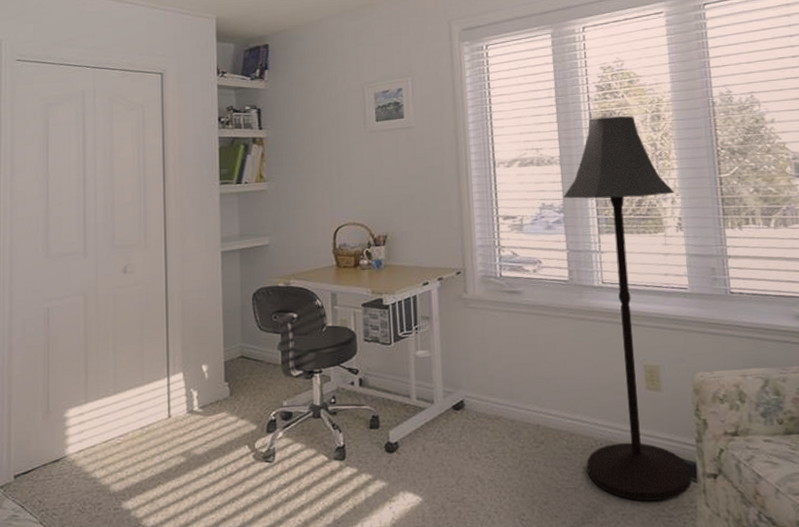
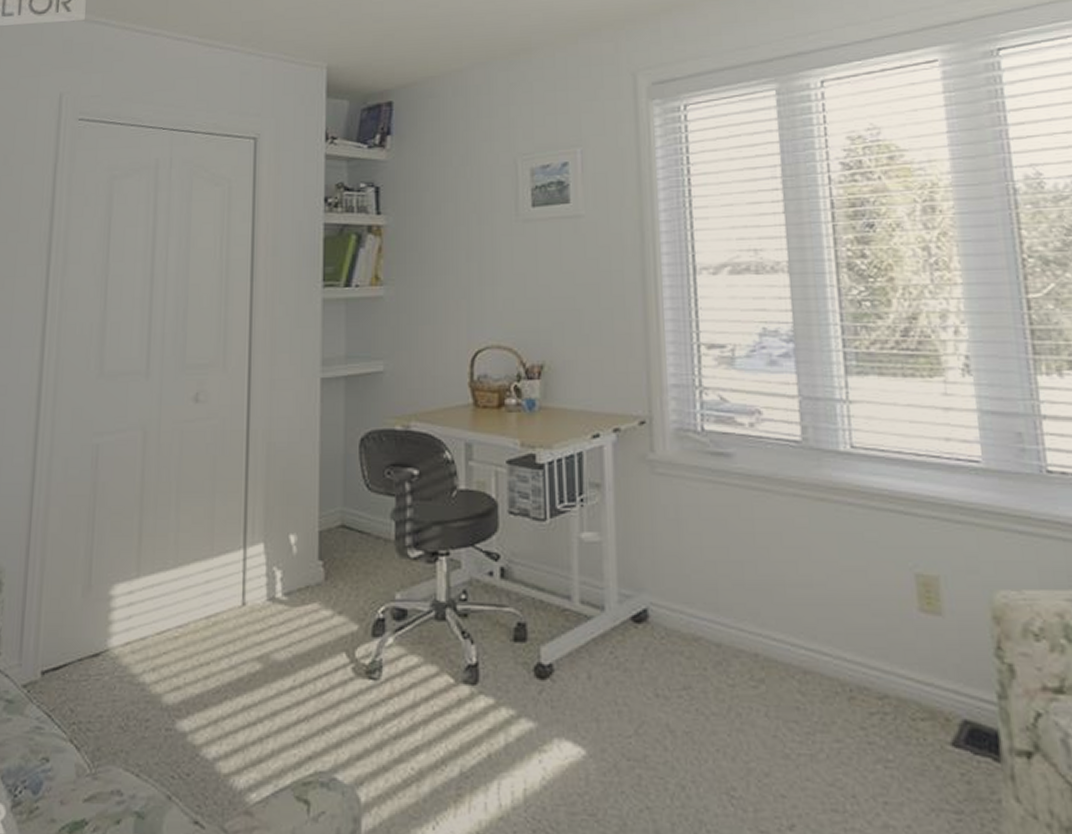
floor lamp: present [563,115,692,501] -> none [793,205,993,786]

